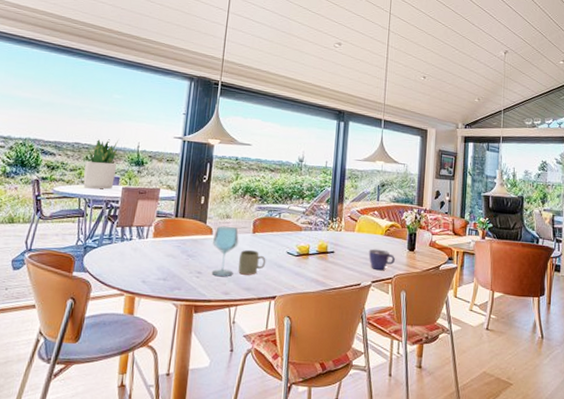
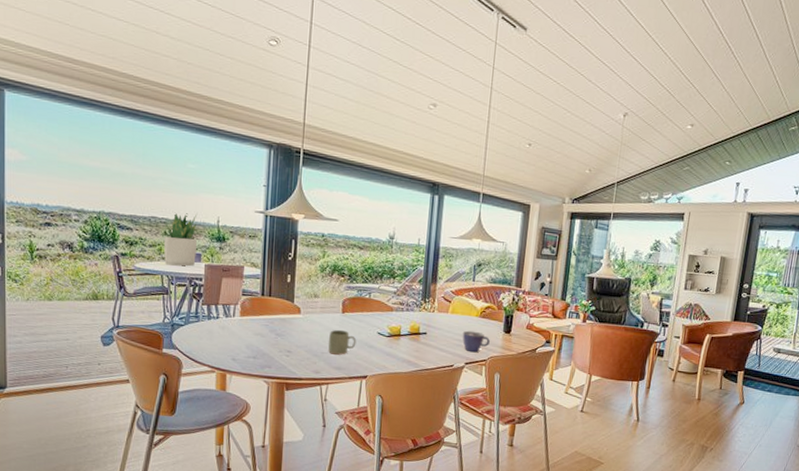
wine glass: present [211,226,239,276] -> none [300,305,328,356]

